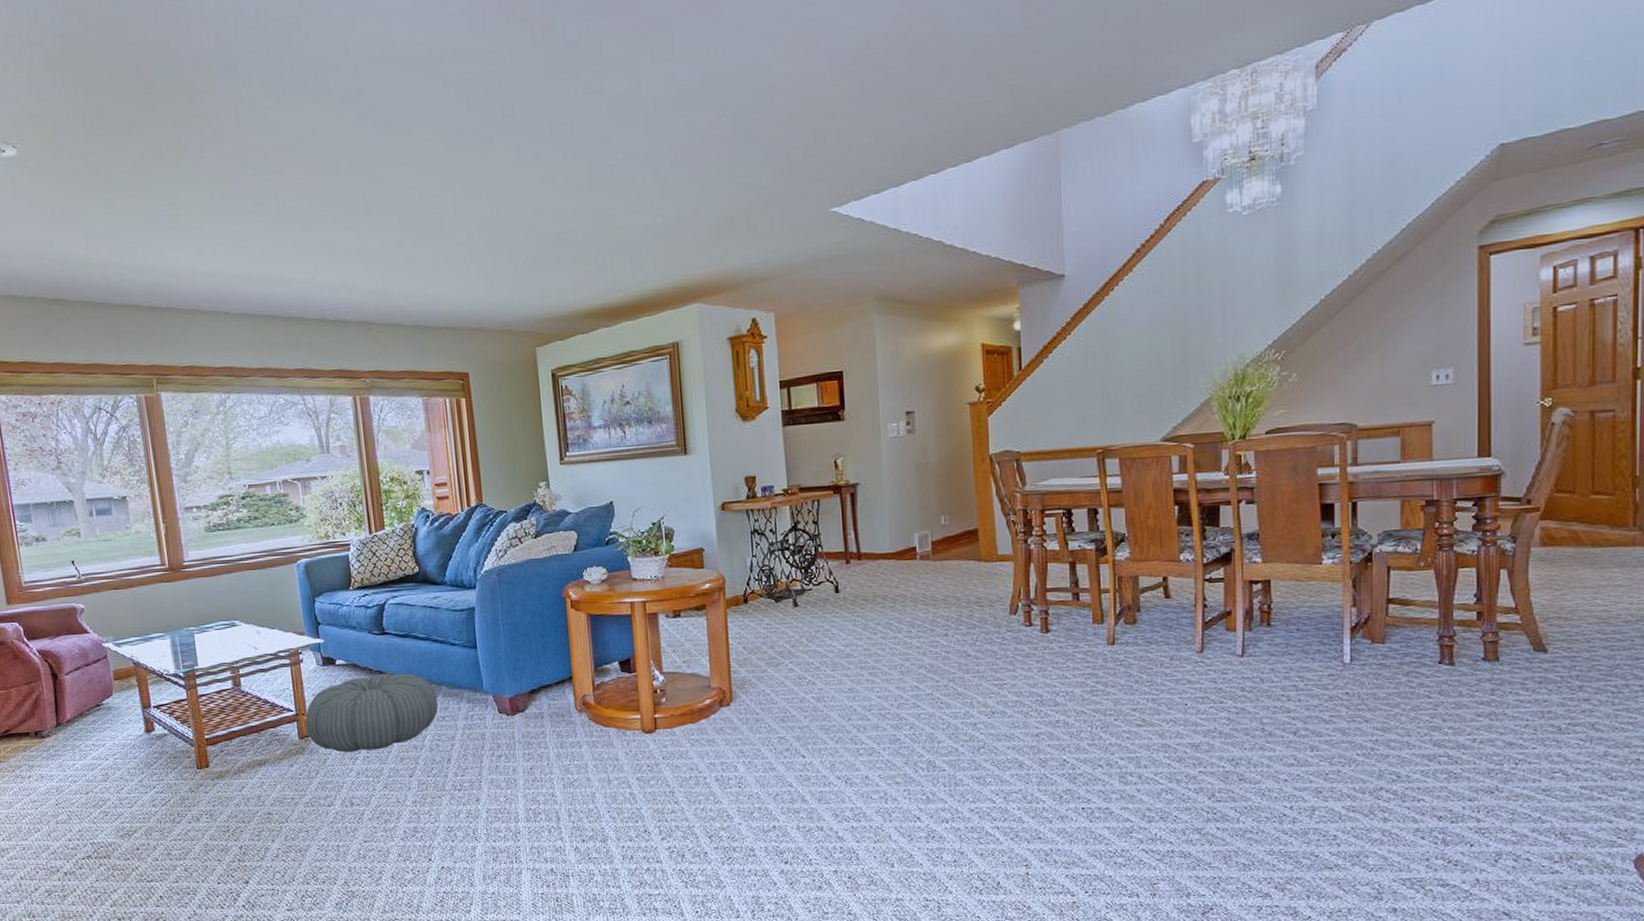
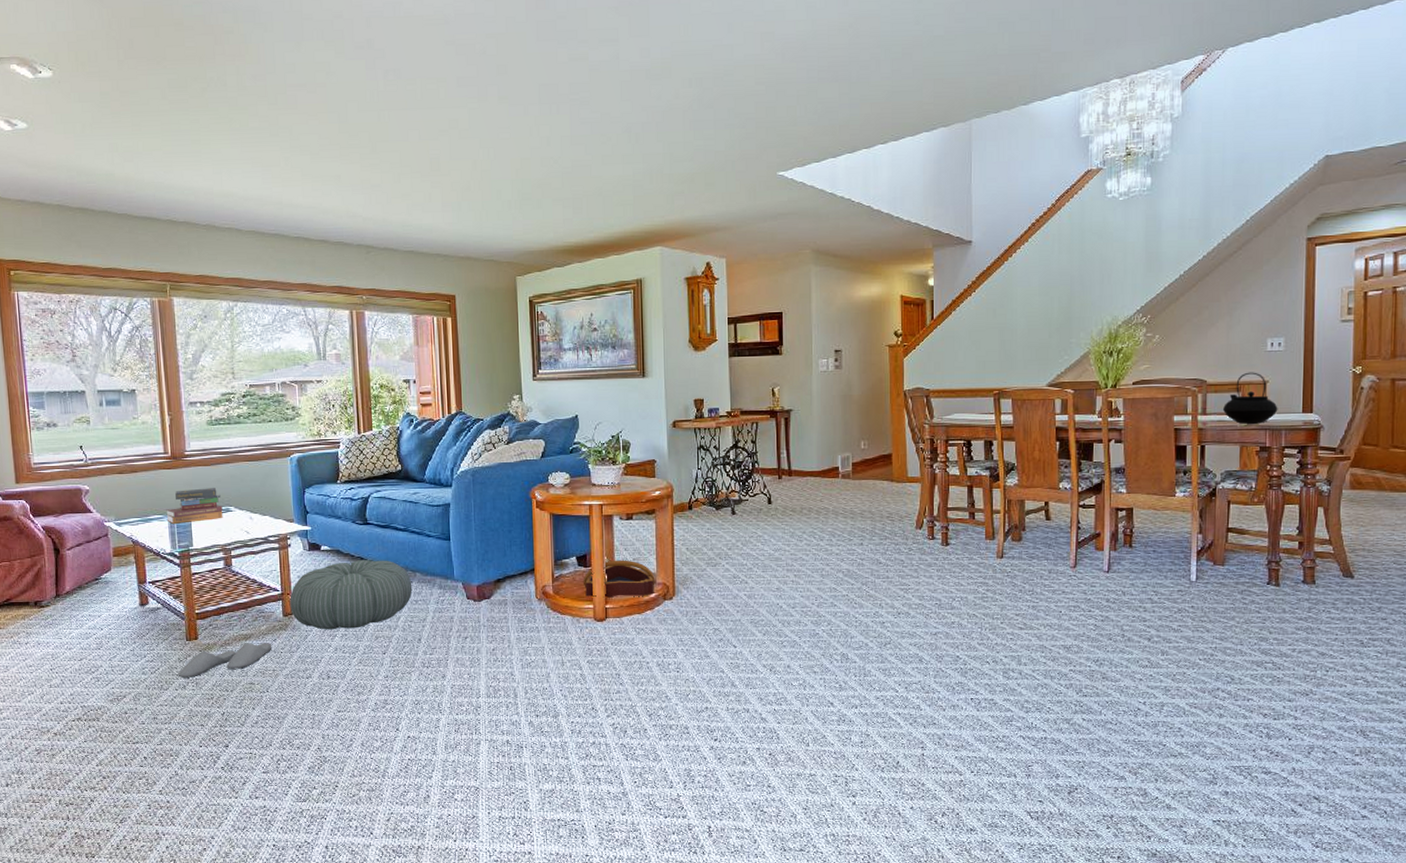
books: none [167,601,229,643] -> present [166,488,223,525]
slippers: none [190,768,289,809] -> present [178,643,272,678]
decorative basket: none [628,663,710,707] -> present [584,560,655,598]
teapot: none [1377,411,1447,474] -> present [1222,372,1278,424]

